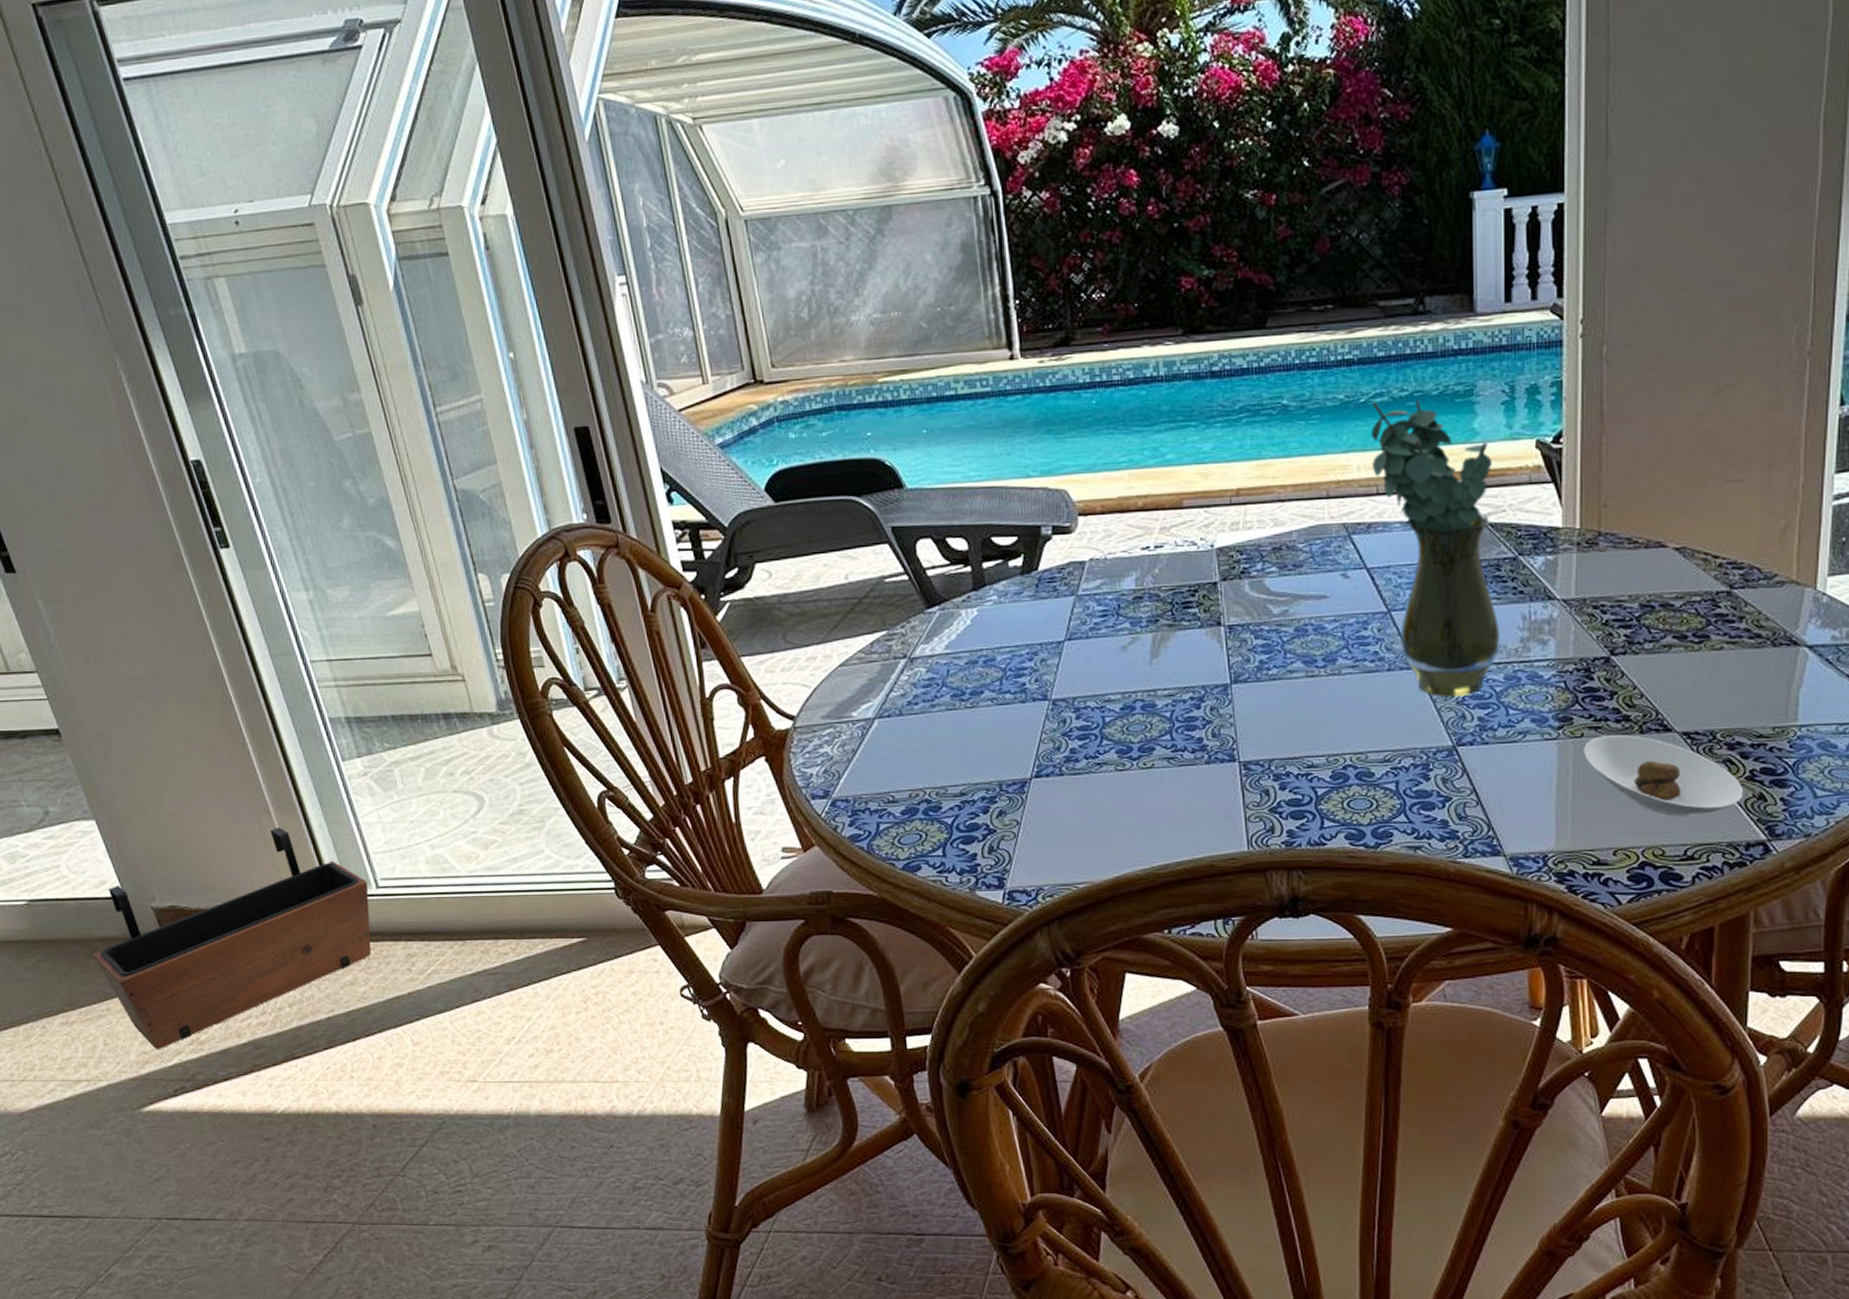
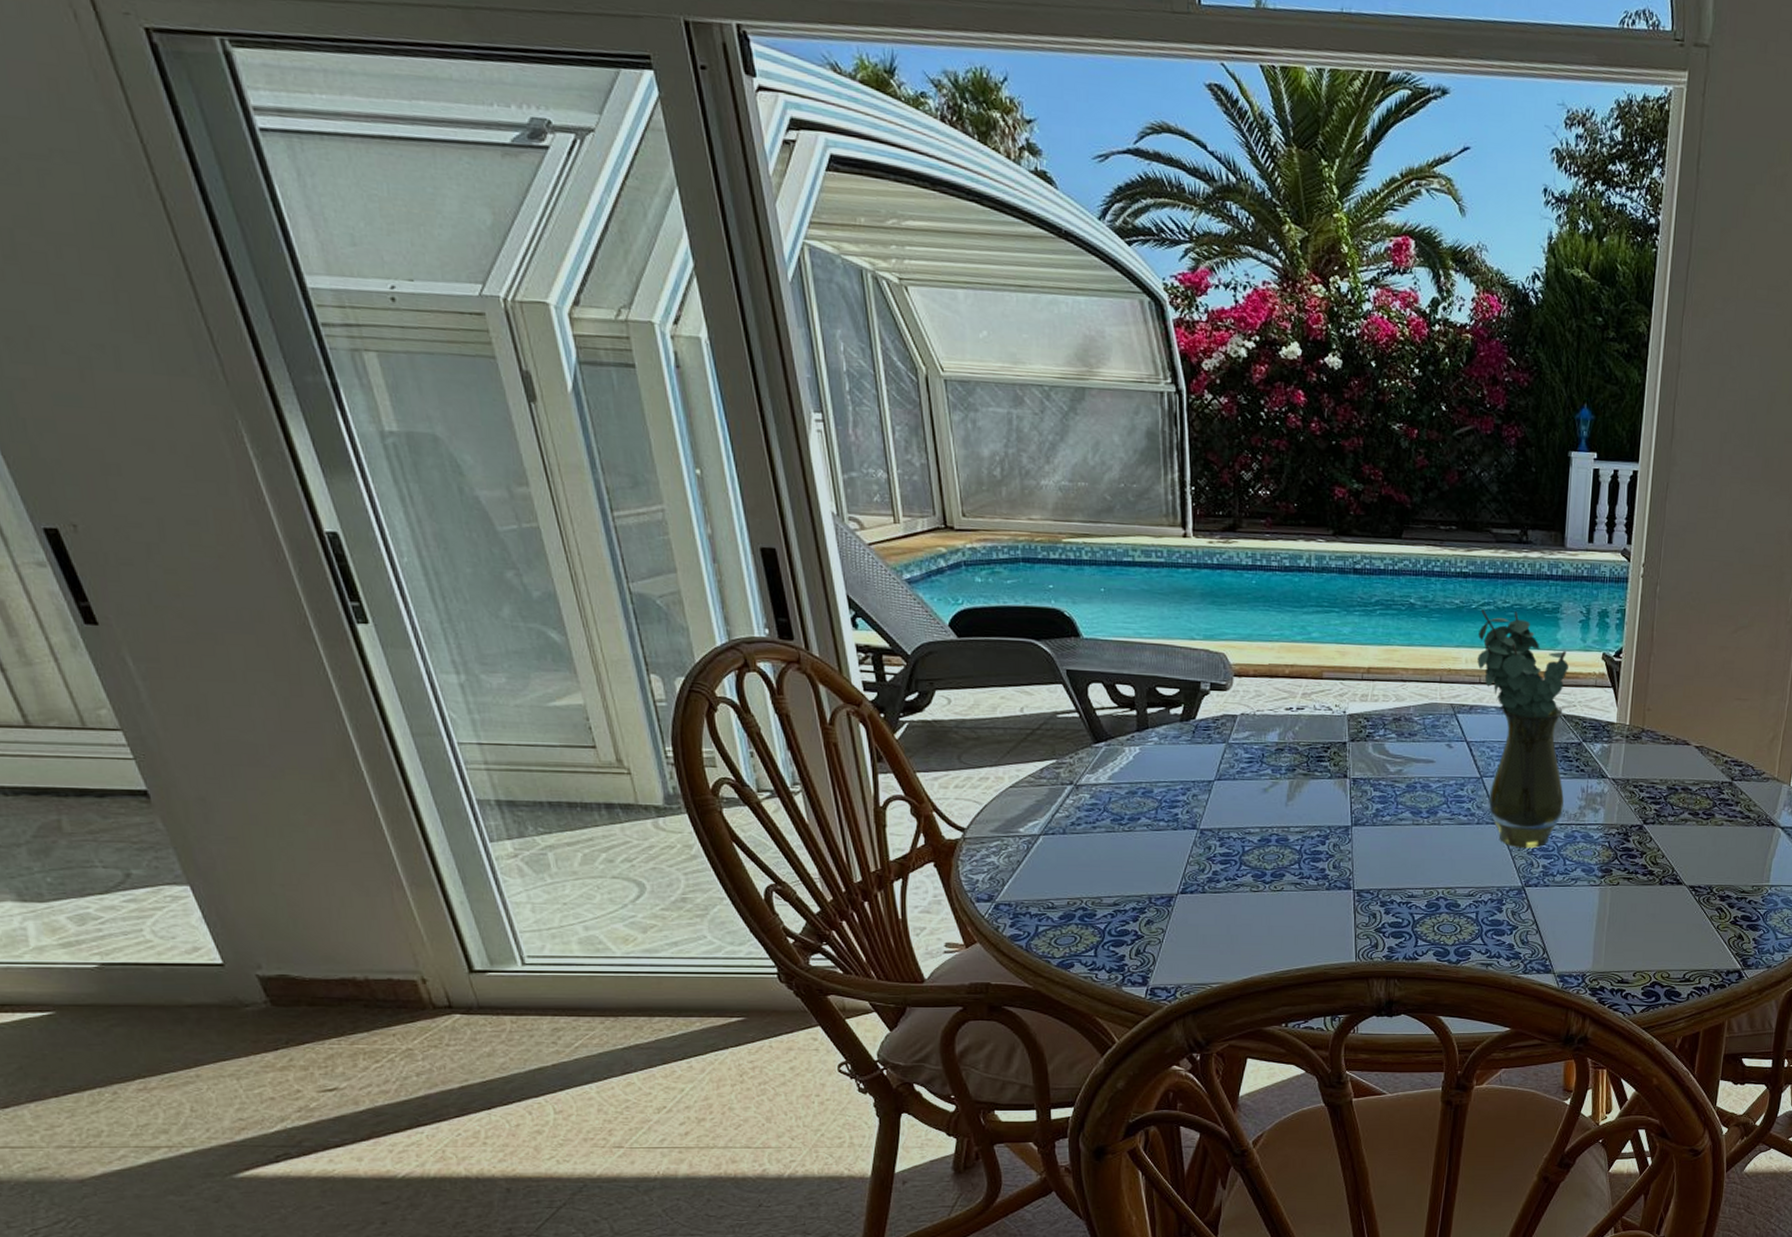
planter: present [92,827,372,1049] -> none [180,902,514,1116]
saucer: present [1584,733,1744,816] -> none [1618,884,1729,949]

